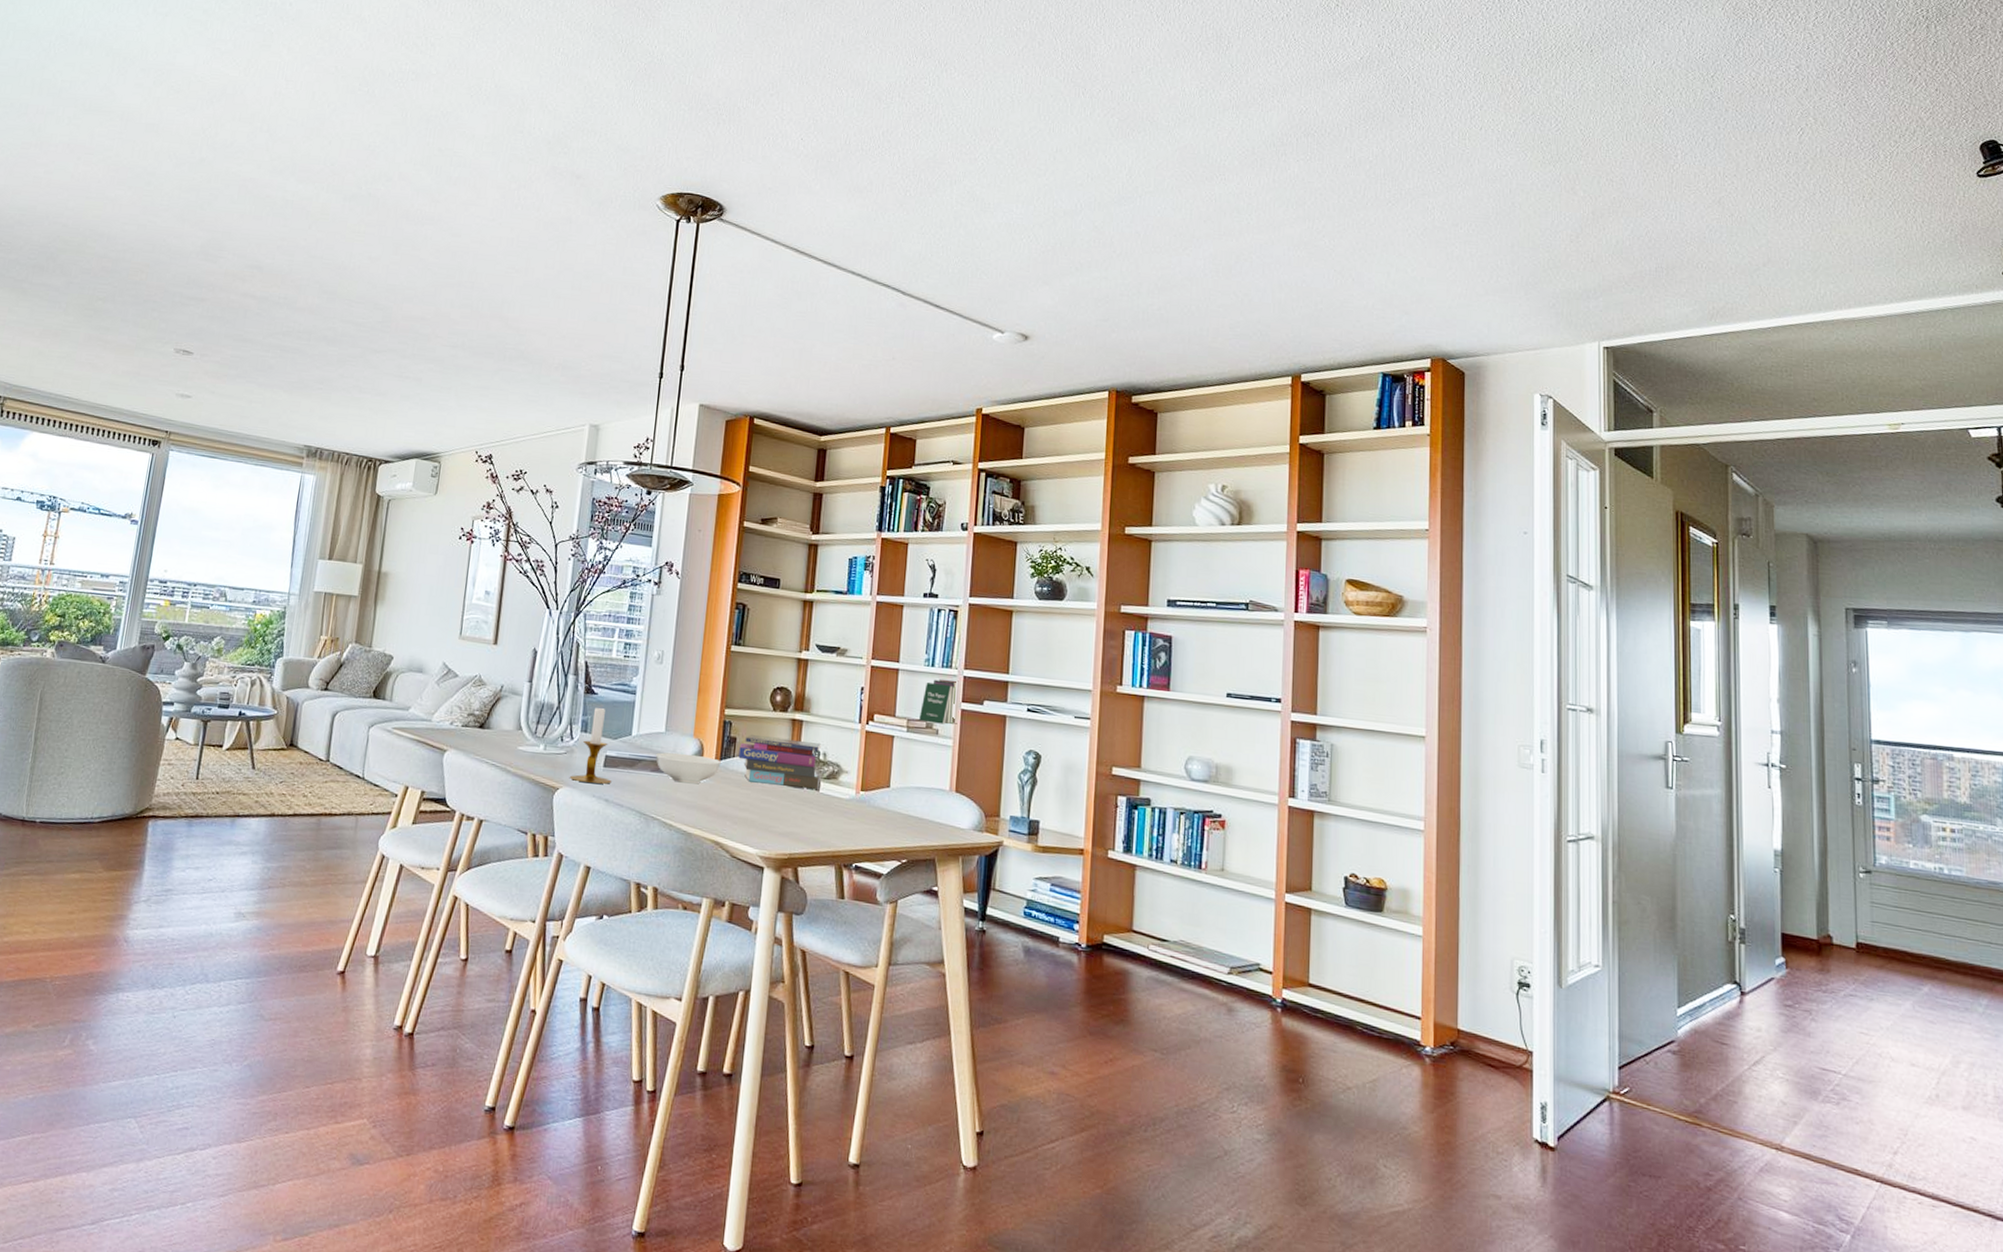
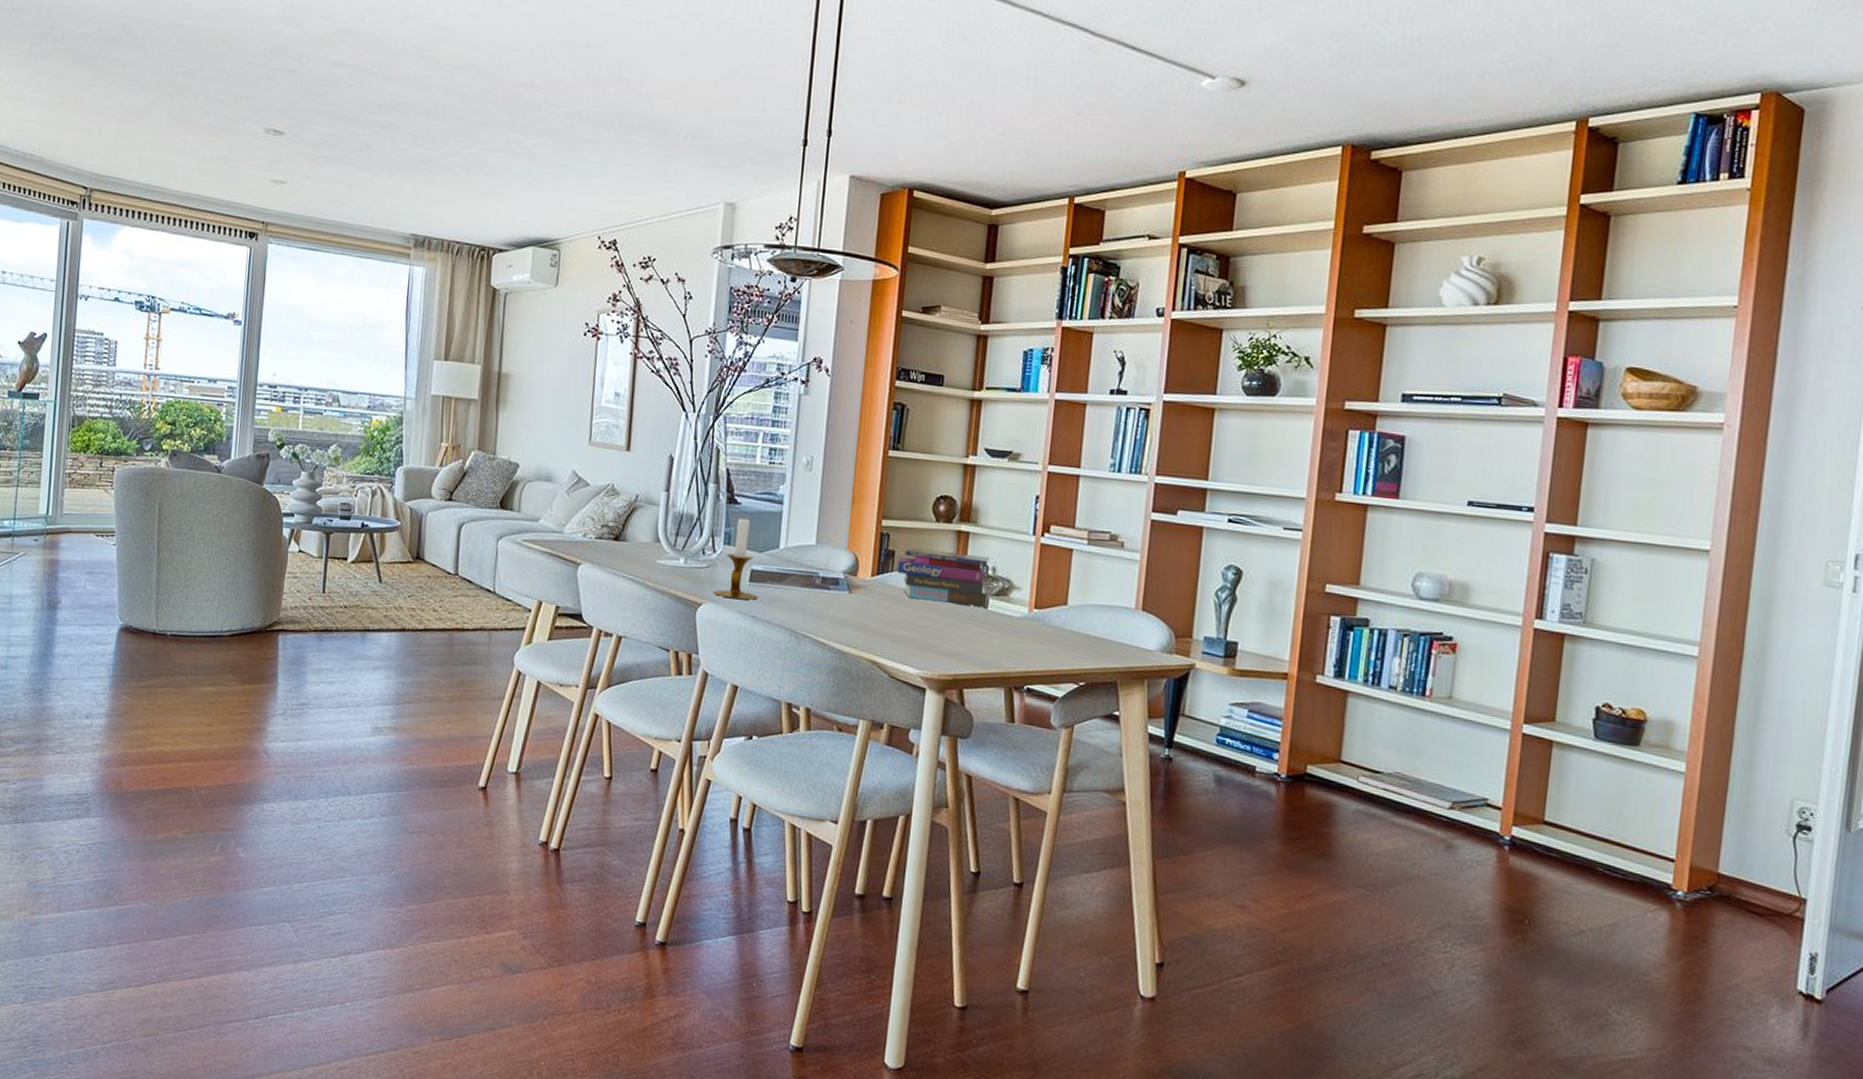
bowl: present [655,752,721,784] -> none [805,566,878,600]
books: present [919,679,959,725] -> none [1102,486,1149,537]

